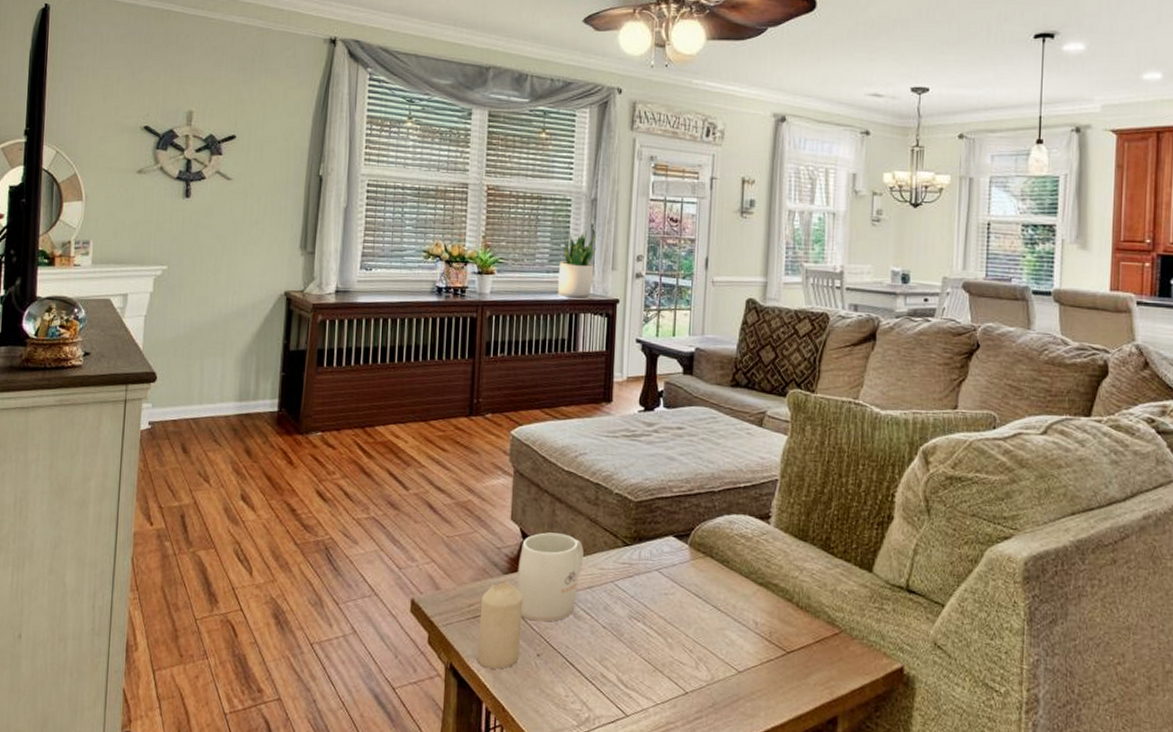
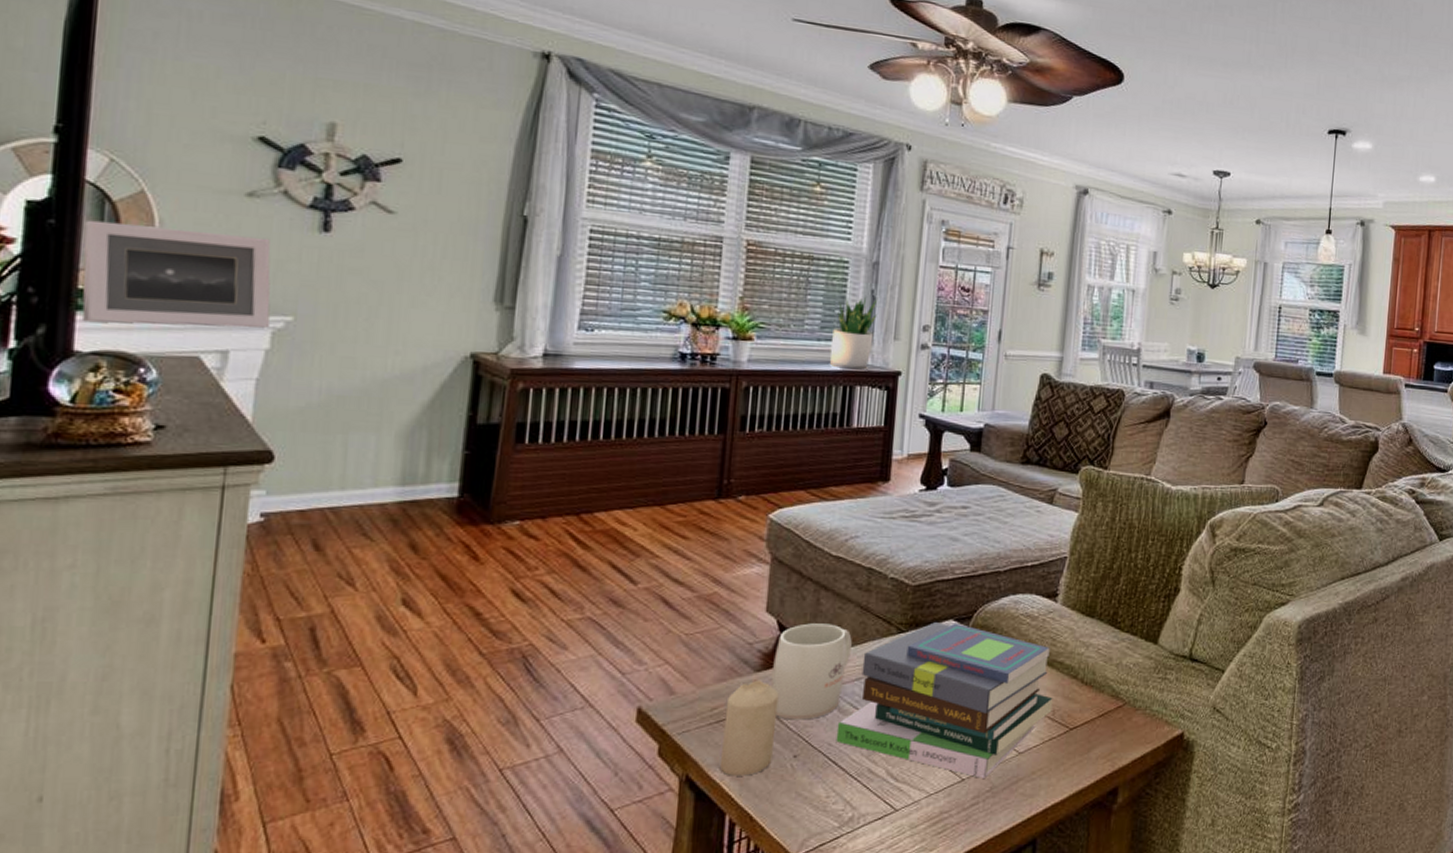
picture frame: none [41,198,153,276] -> present [82,219,271,328]
books: none [572,538,769,694] -> present [836,622,1053,778]

